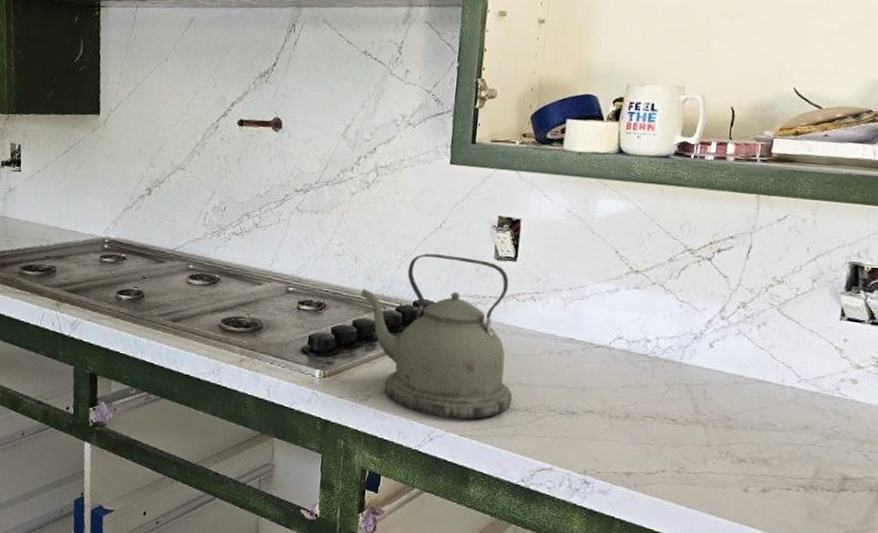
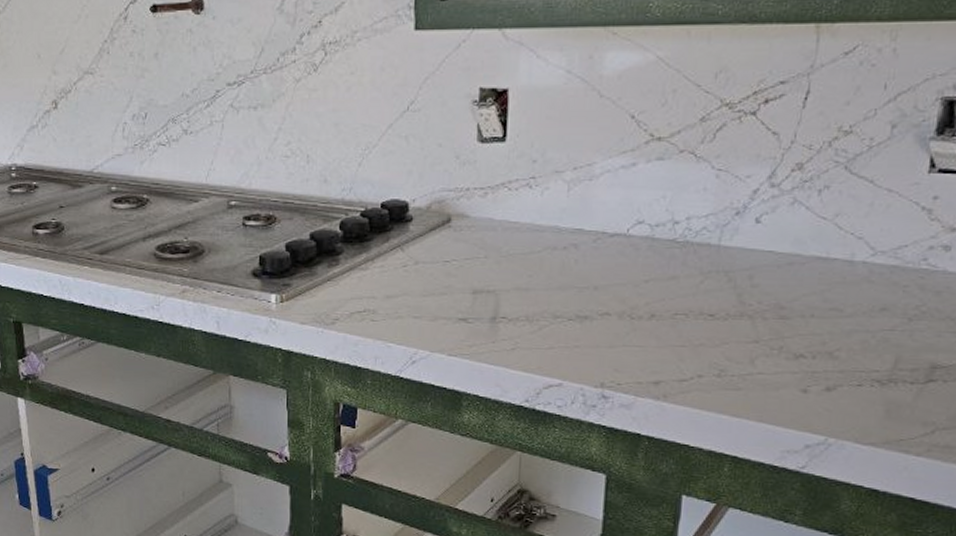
kettle: present [360,253,512,420] -> none [316,143,509,337]

